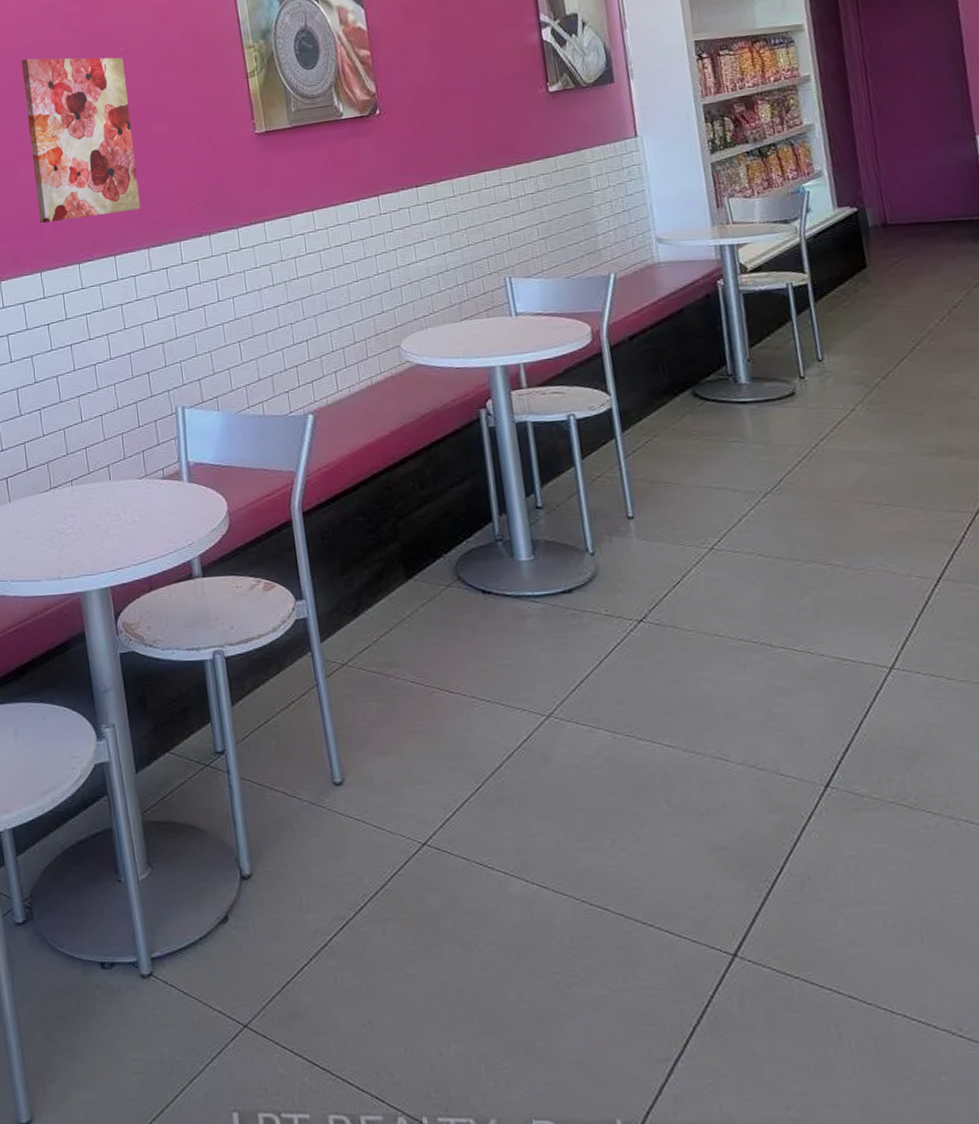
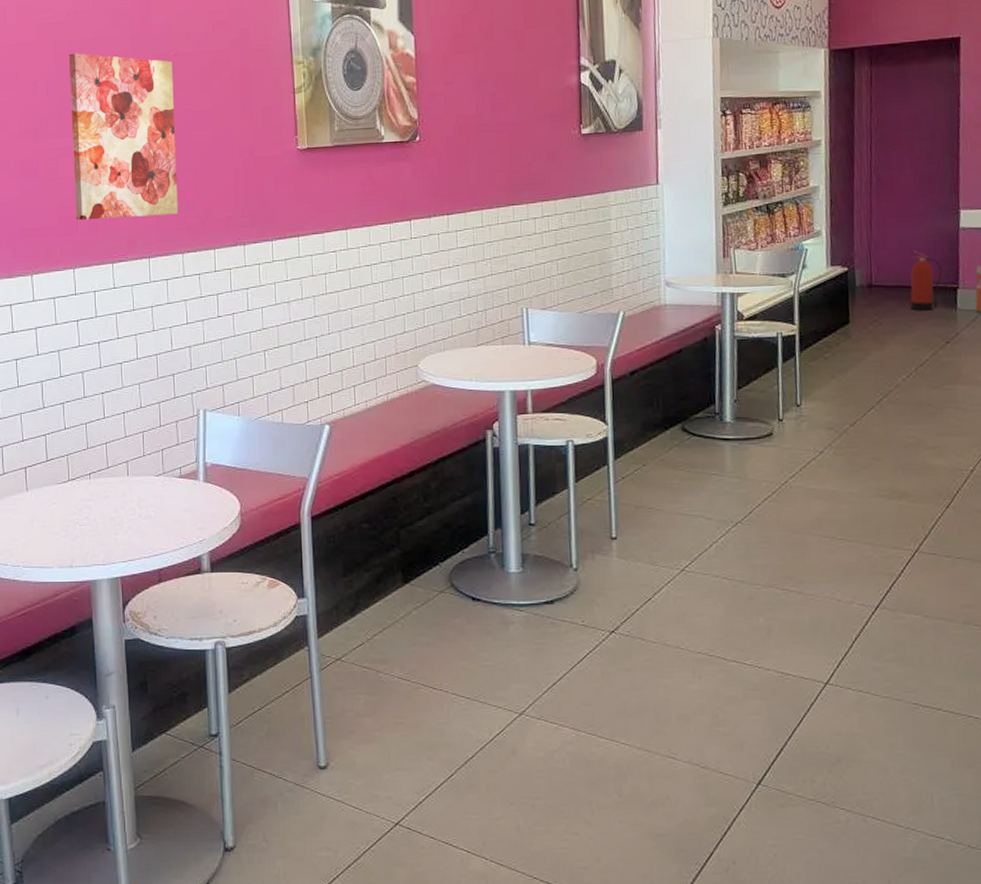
fire extinguisher: none [928,183,966,248] -> present [910,250,942,311]

